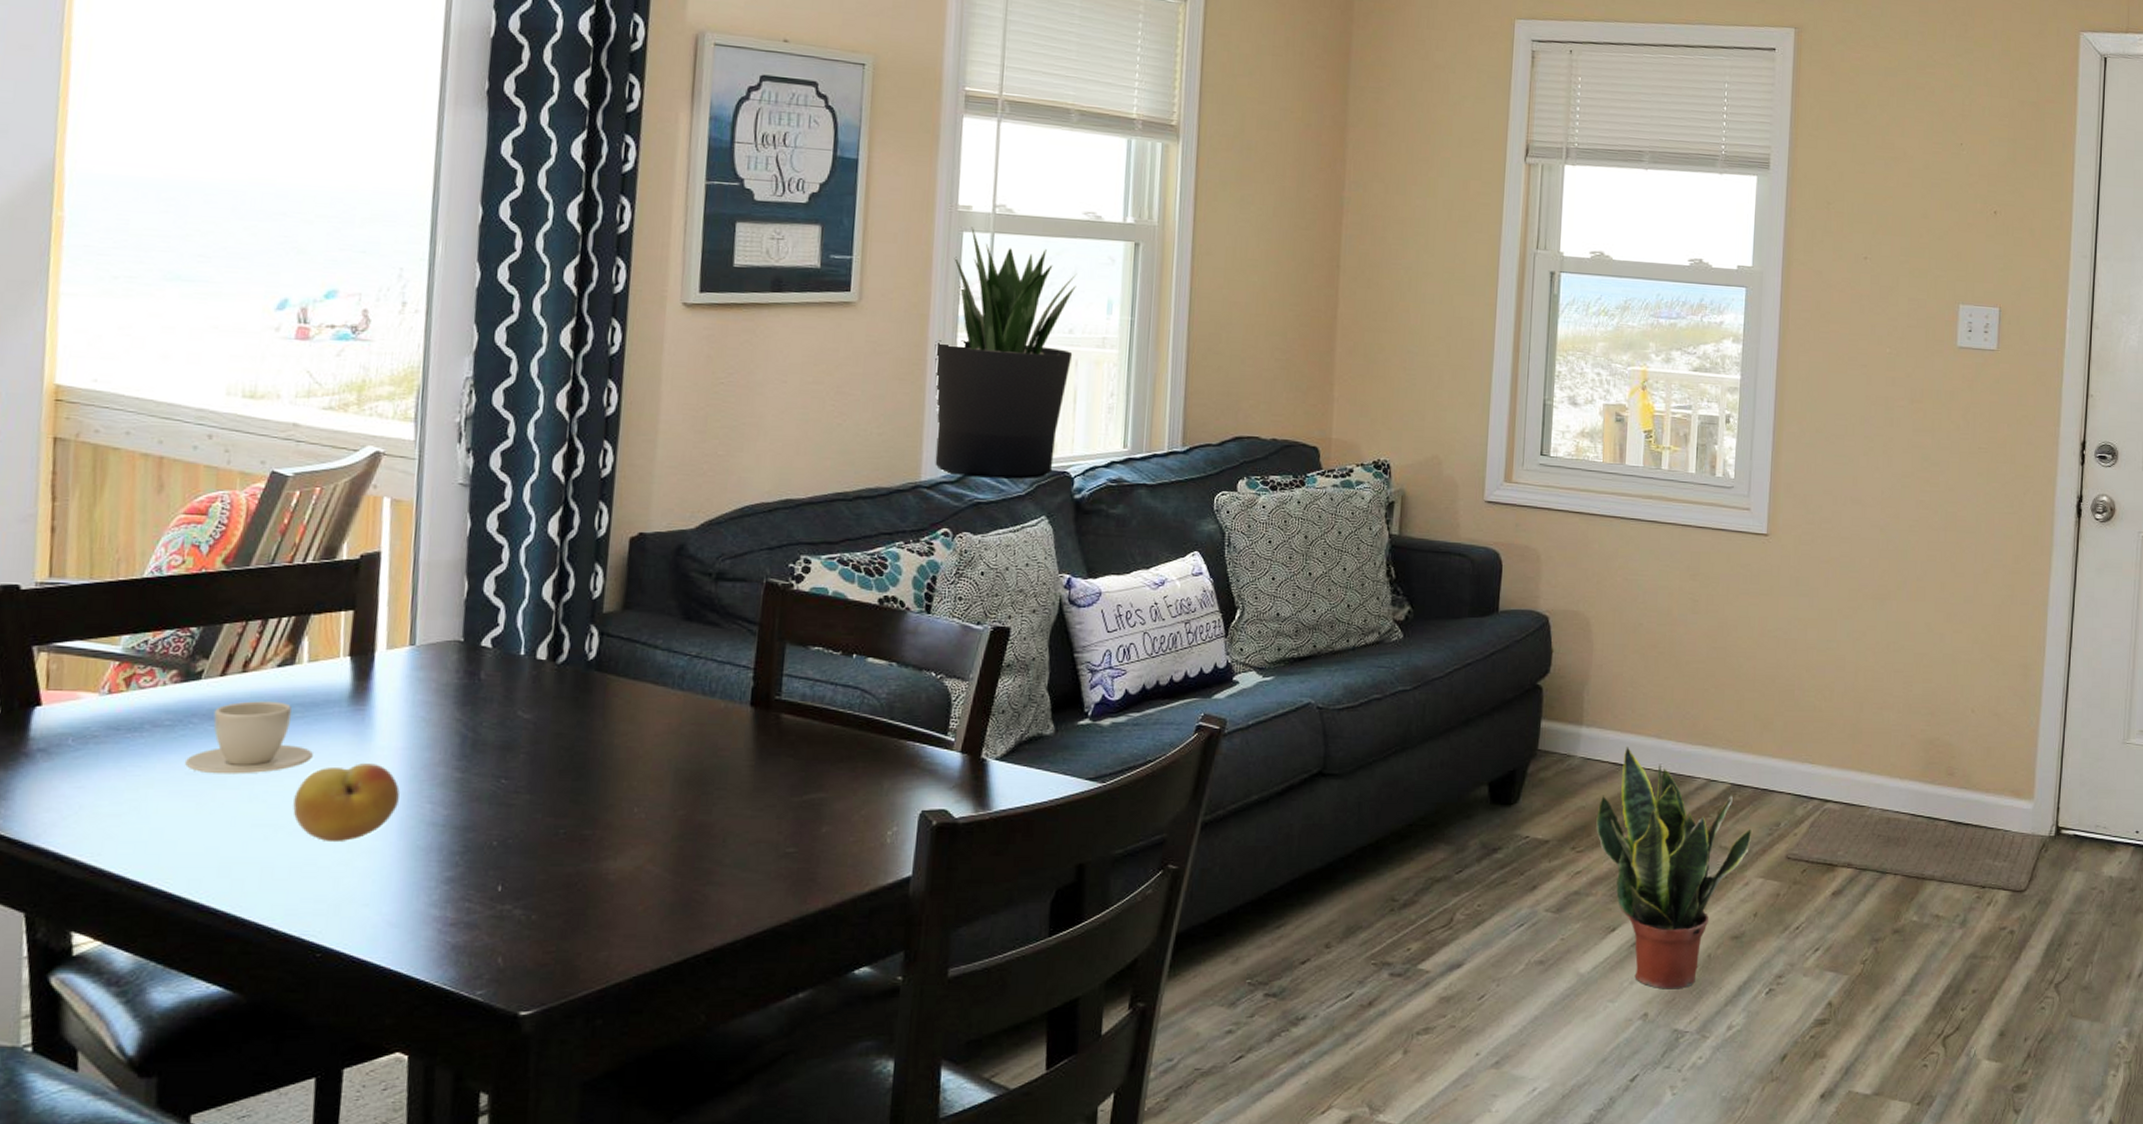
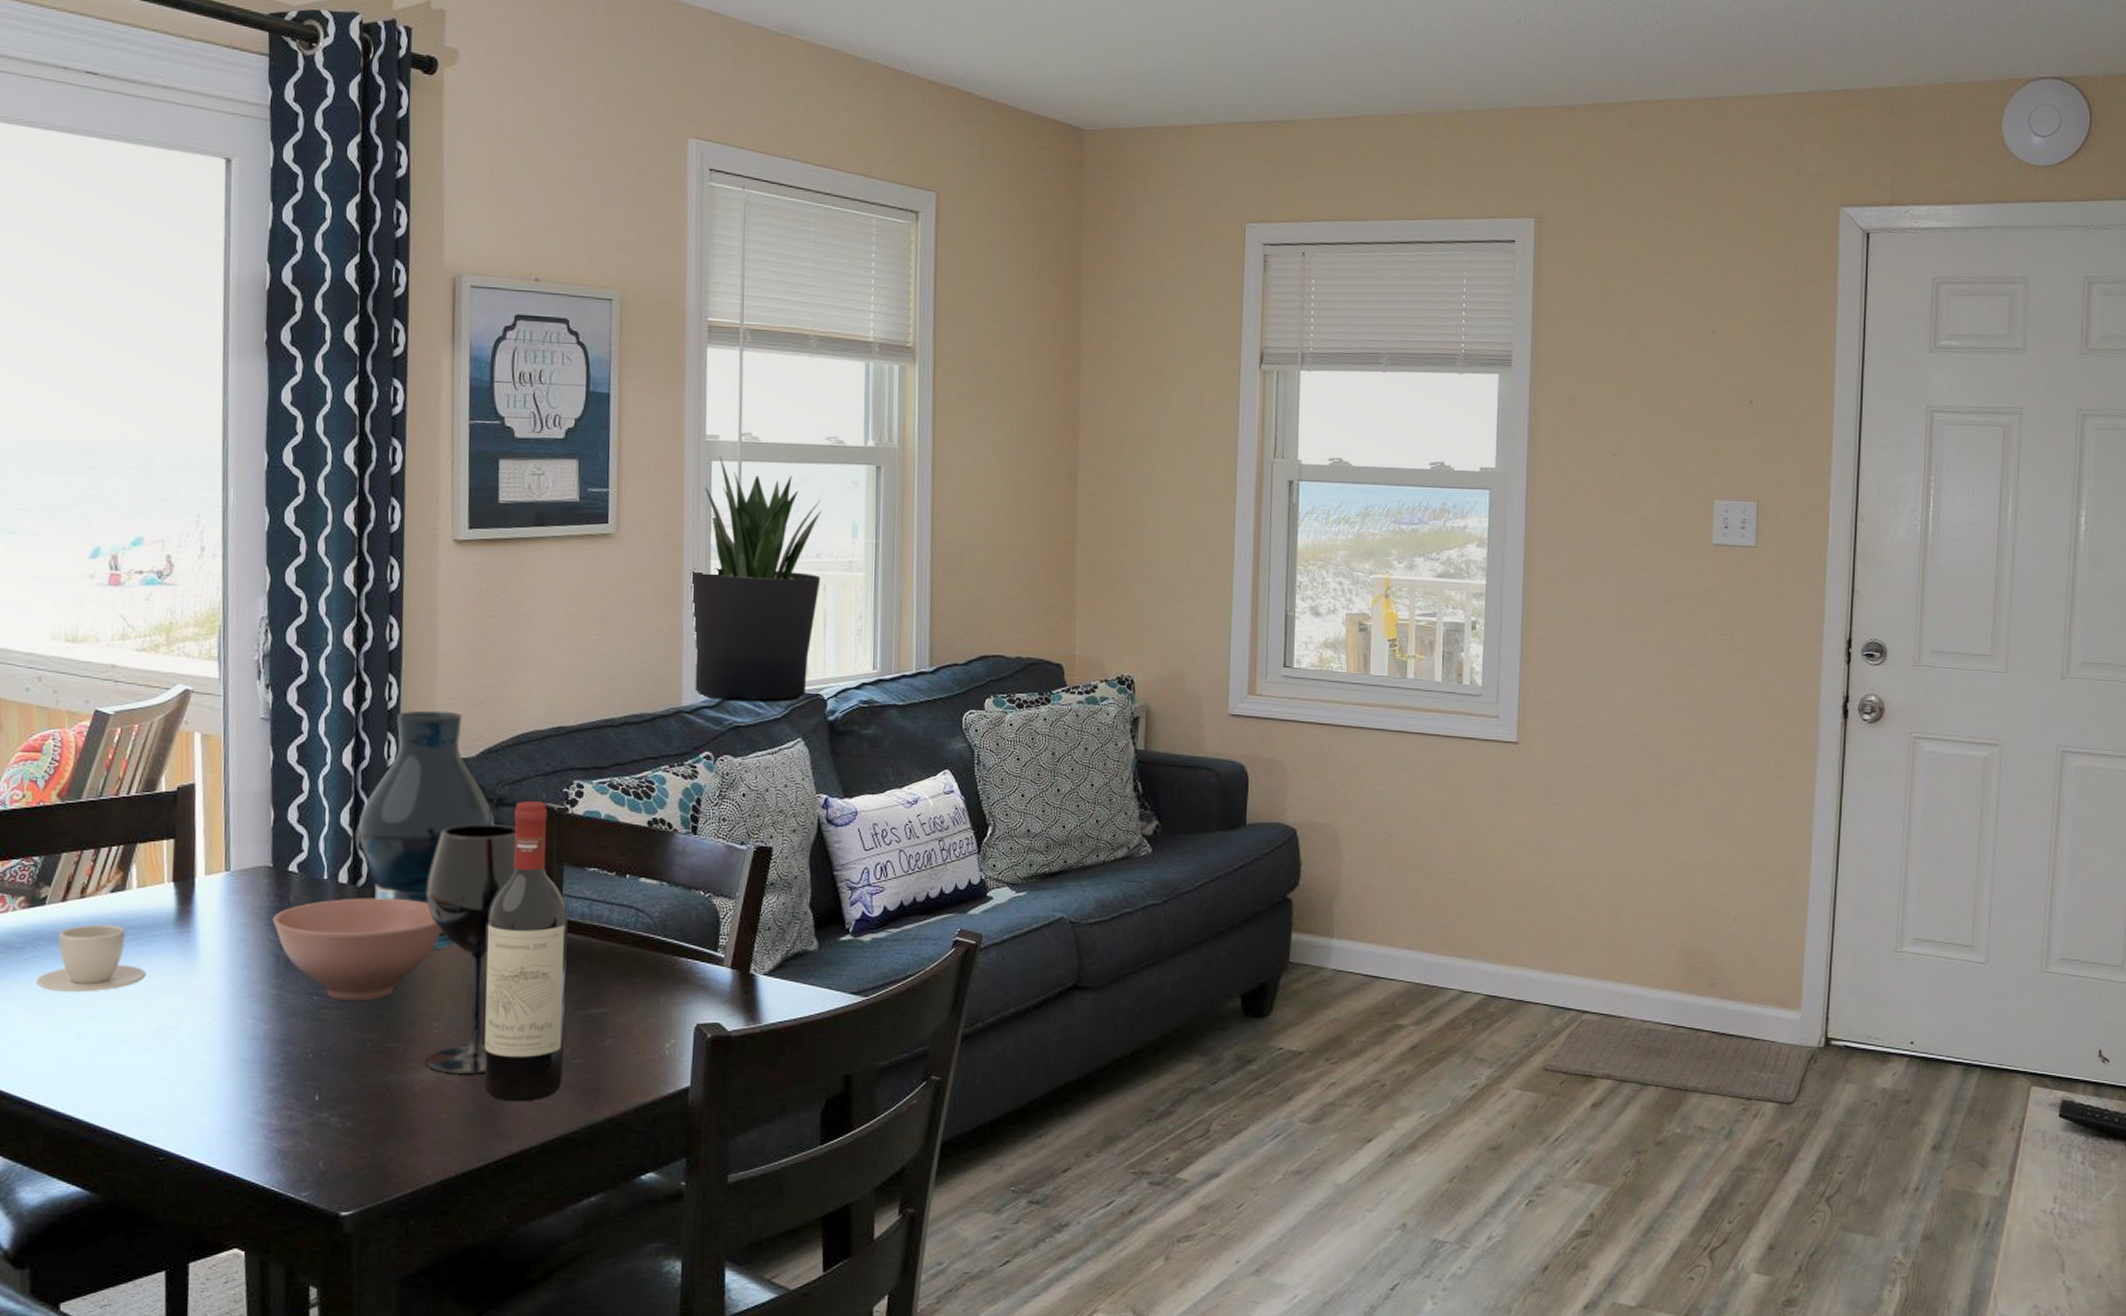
fruit: present [293,763,400,843] -> none [132,982,224,1055]
bowl: none [460,675,648,786] -> present [272,898,442,1002]
vase: none [561,479,712,731] -> present [358,710,494,950]
wineglass: none [622,599,735,864] -> present [425,824,516,1075]
wine bottle: none [687,576,788,893] -> present [483,801,568,1102]
potted plant: present [1596,747,1753,989] -> none [1349,958,1509,1200]

